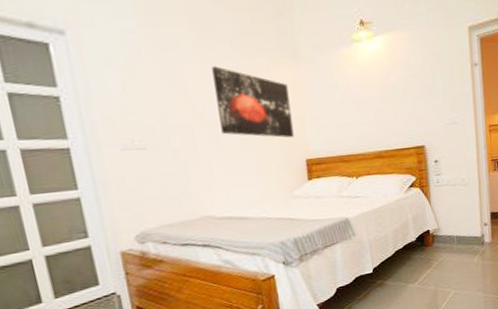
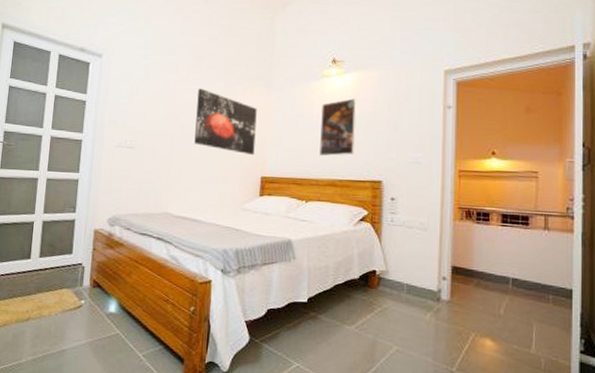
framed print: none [356,63,396,129] -> present [320,98,357,157]

